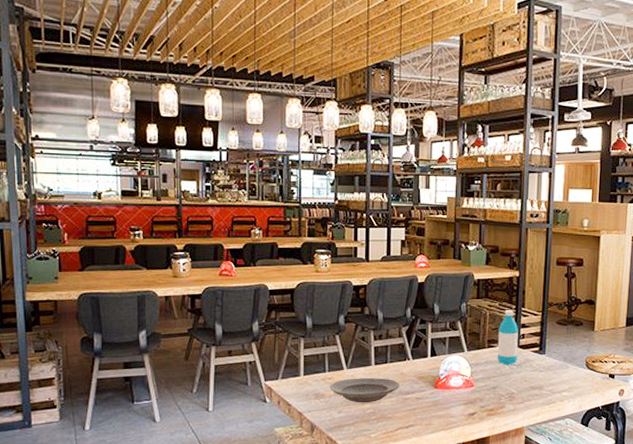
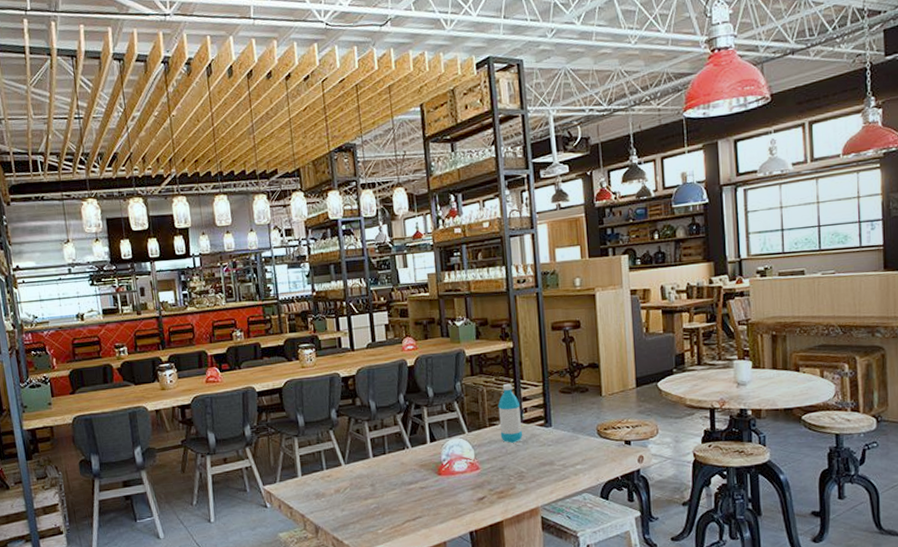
plate: present [330,378,400,403] -> none [329,470,402,499]

